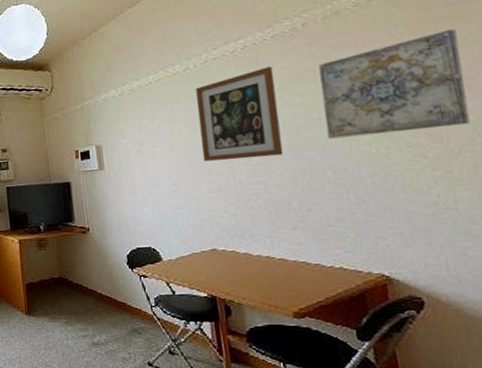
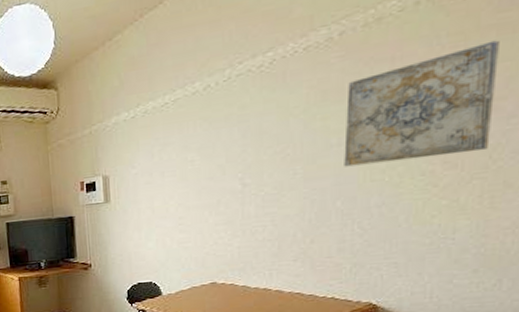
wall art: present [196,66,284,161] -> none [213,84,300,192]

